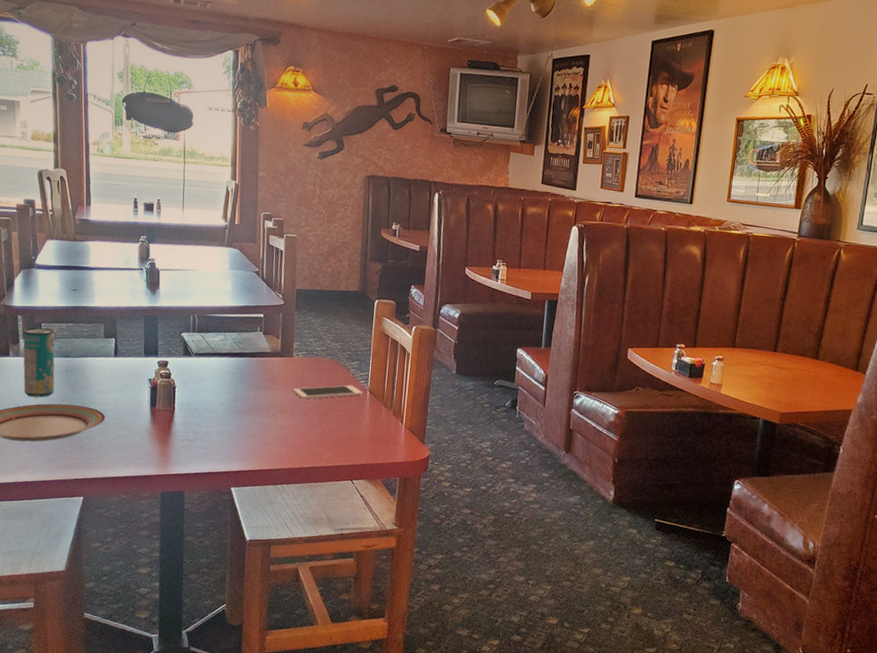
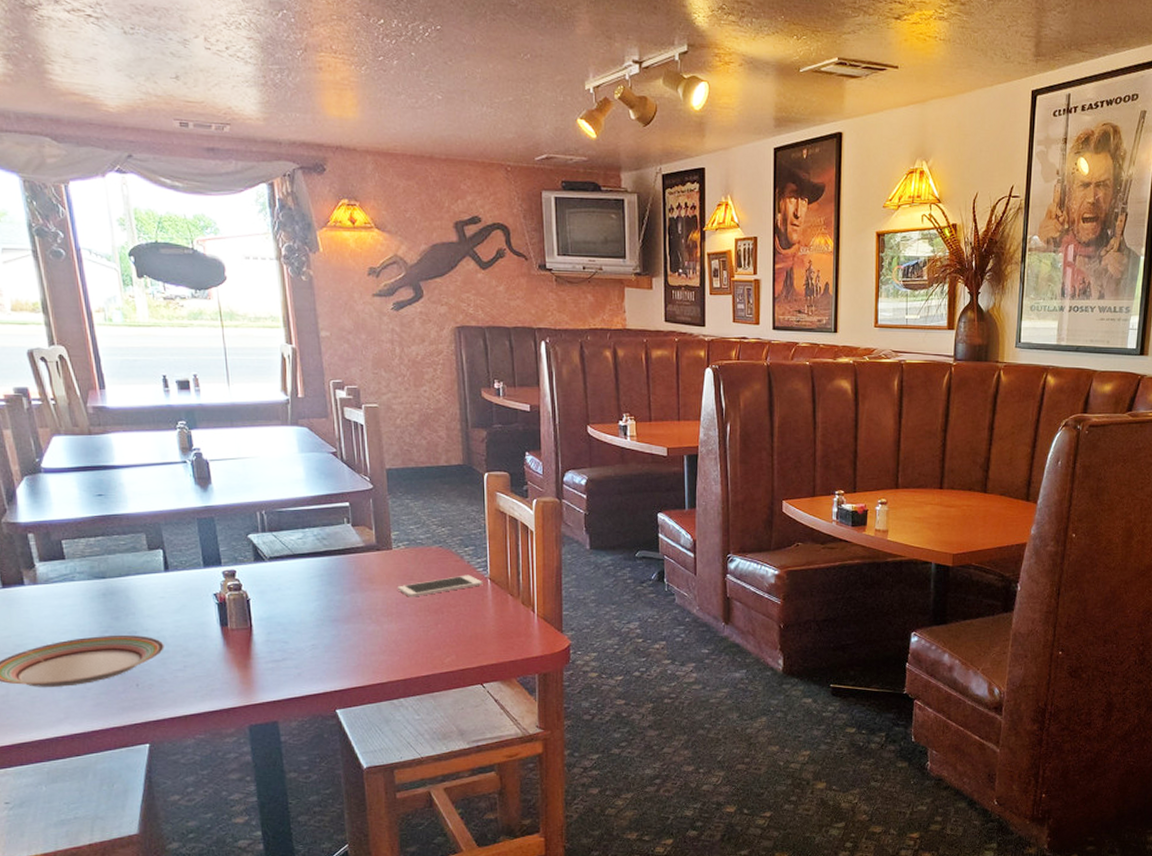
beverage can: present [23,327,55,398] -> none [38,546,92,631]

